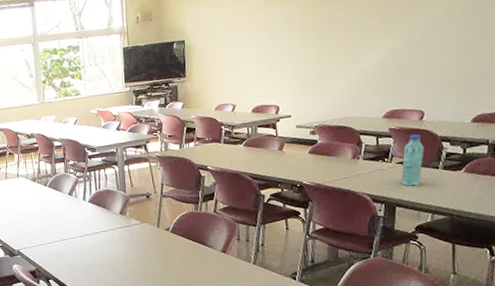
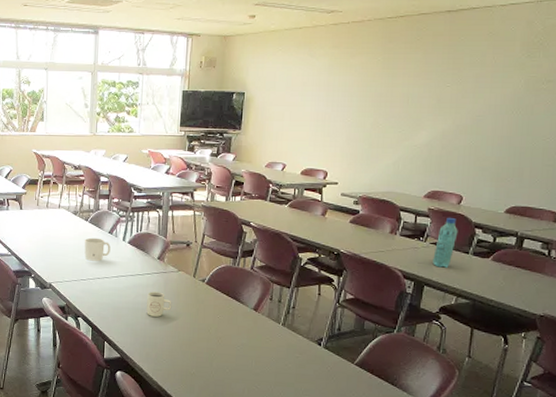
mug: none [46,201,72,224] -> present [84,237,111,261]
mug: none [114,246,140,271] -> present [146,291,172,317]

